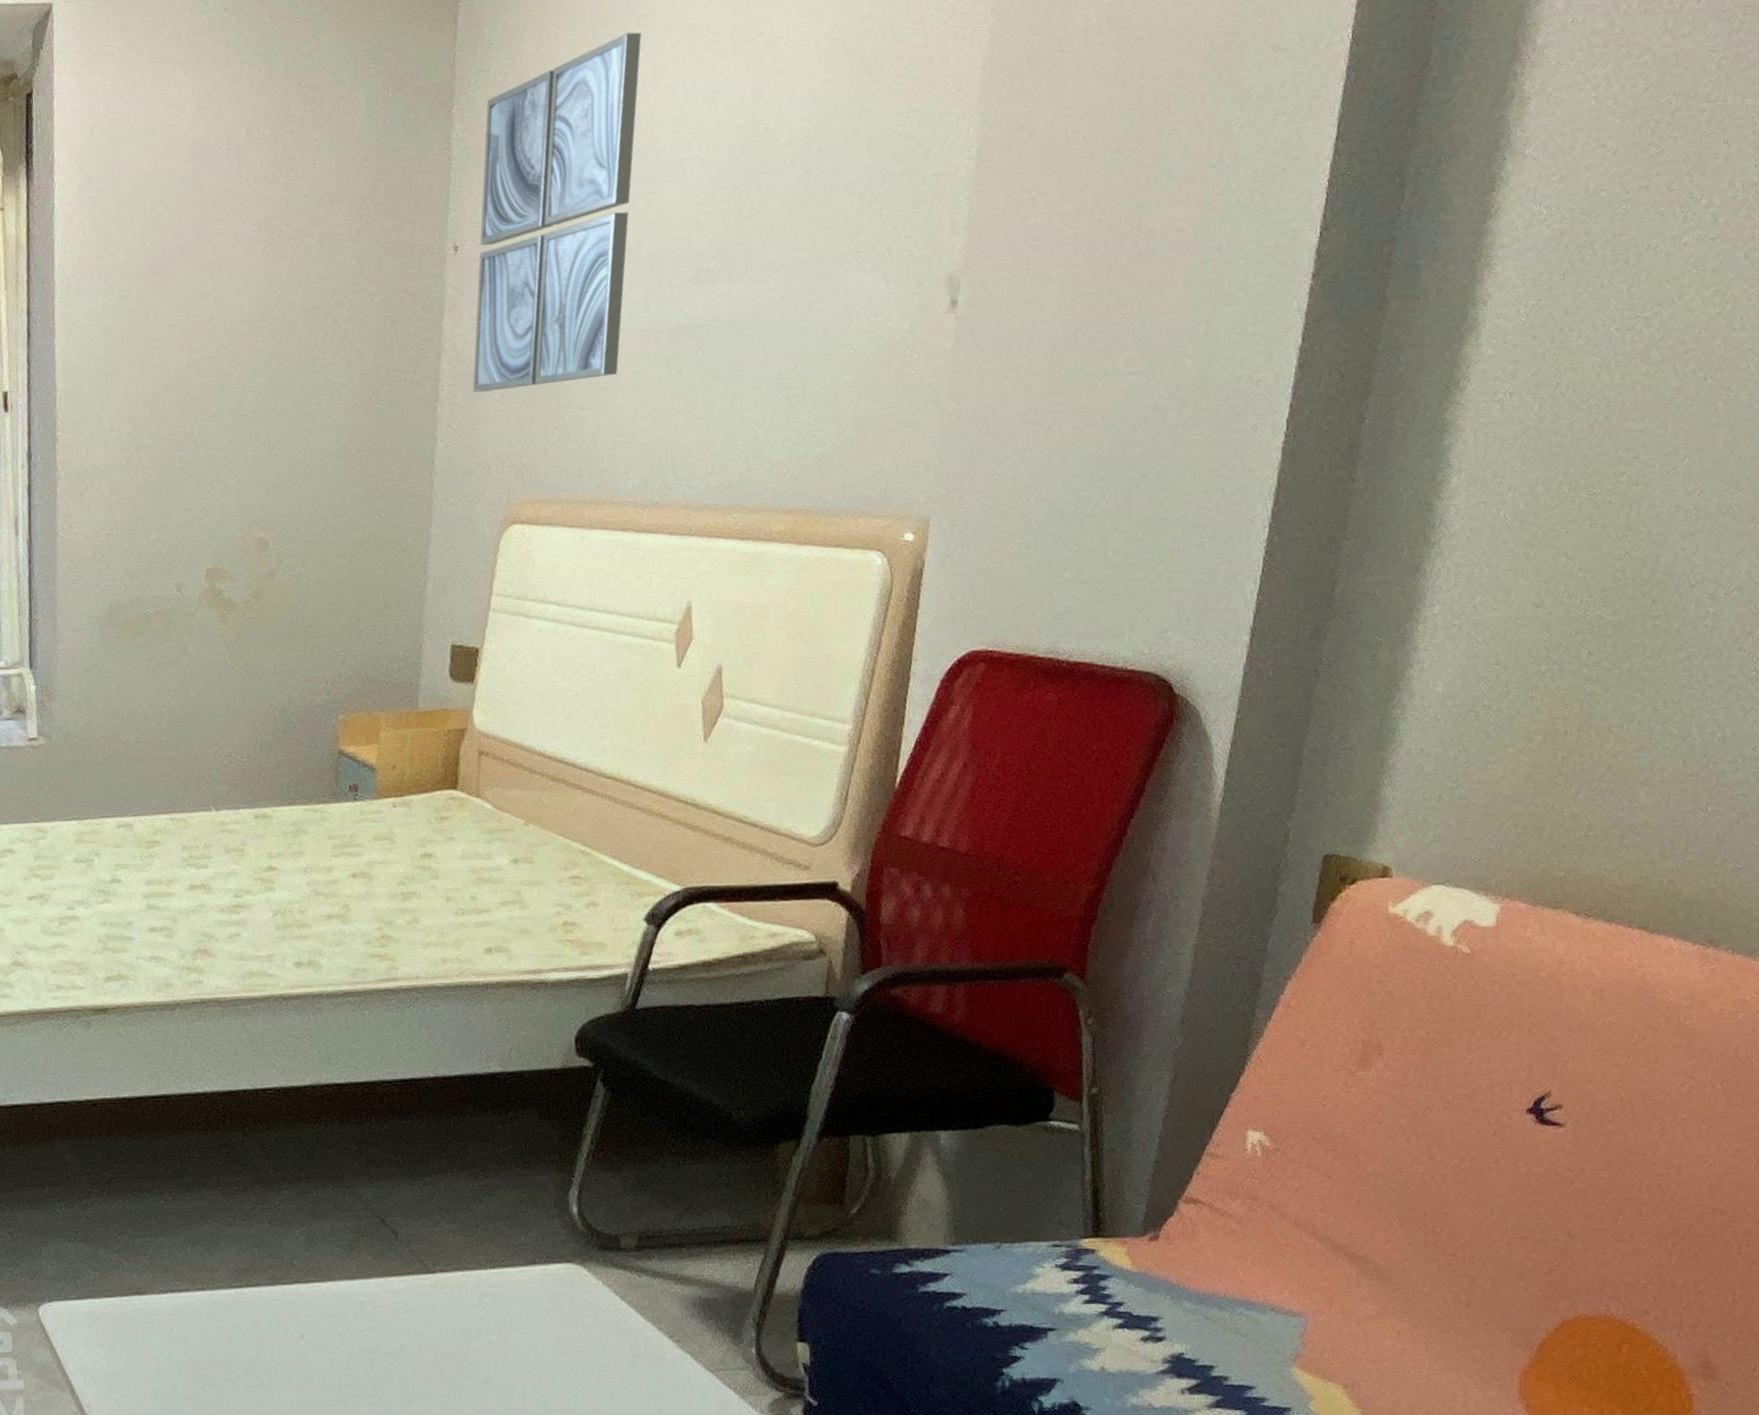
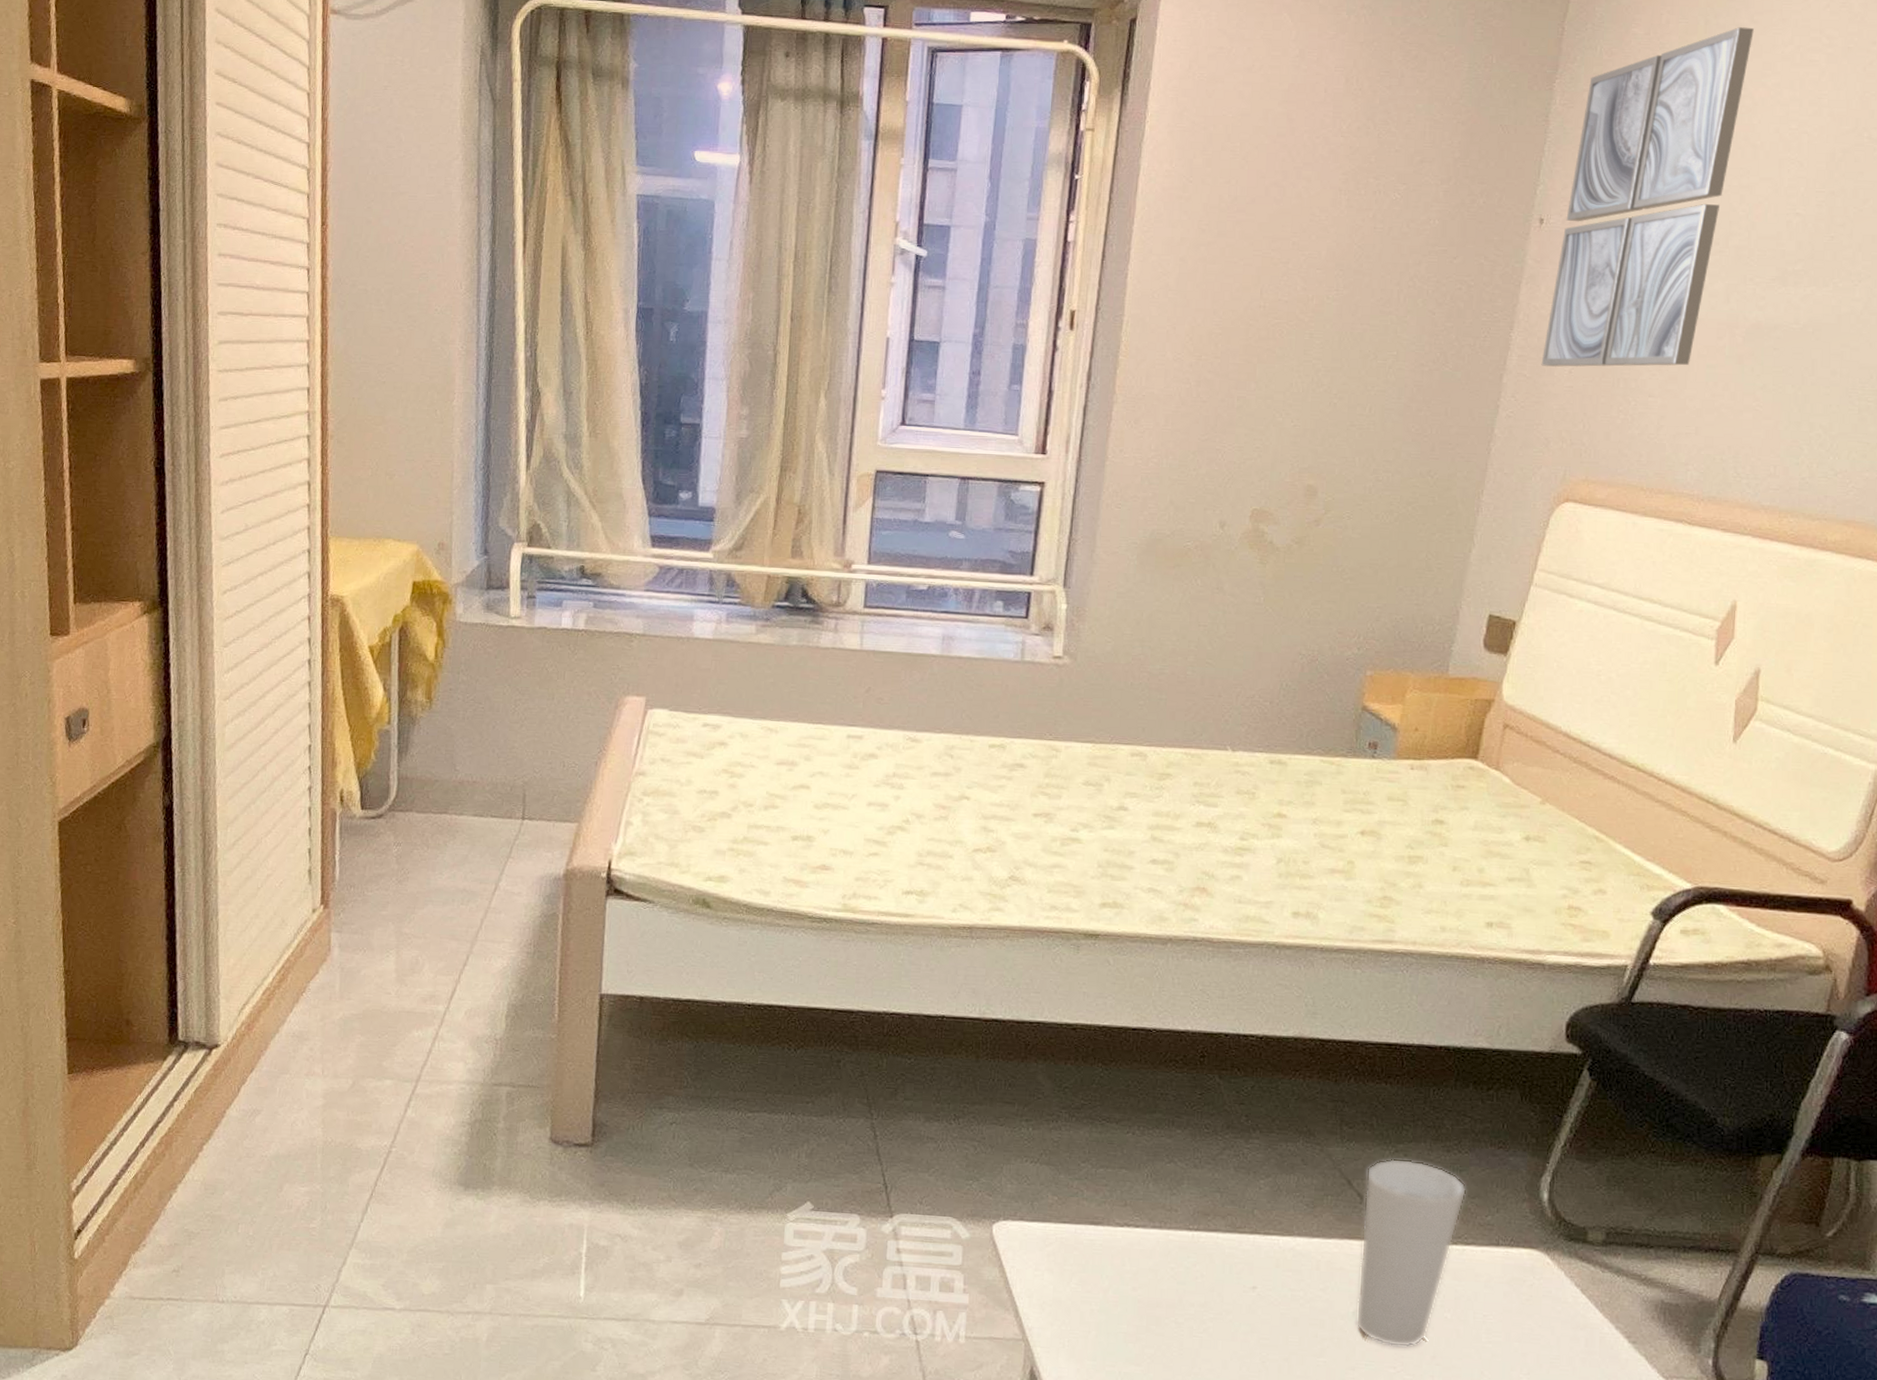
cup: none [398,1190,498,1377] -> present [1356,1158,1467,1348]

